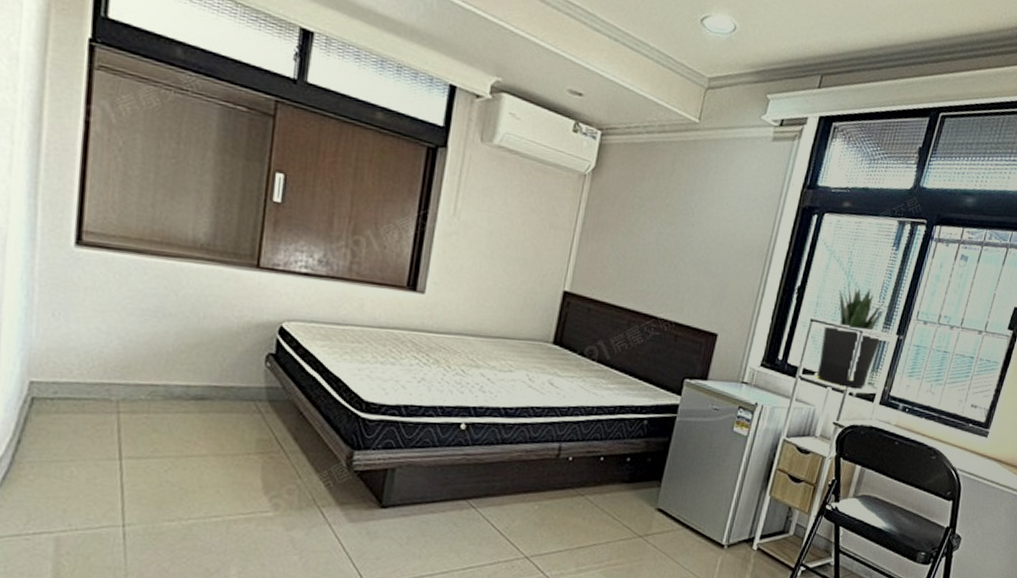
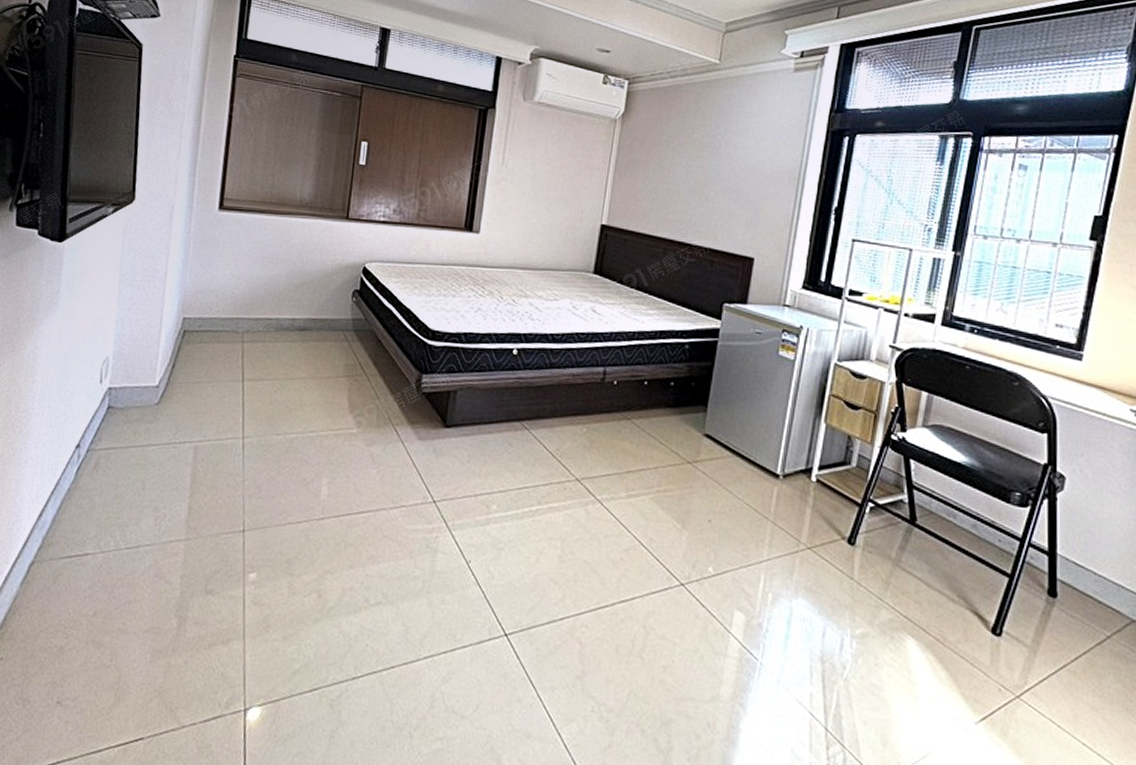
planter: present [816,282,887,389] -> none [865,200,938,309]

